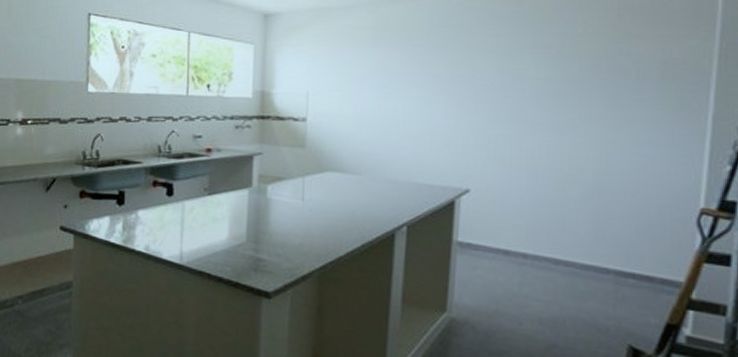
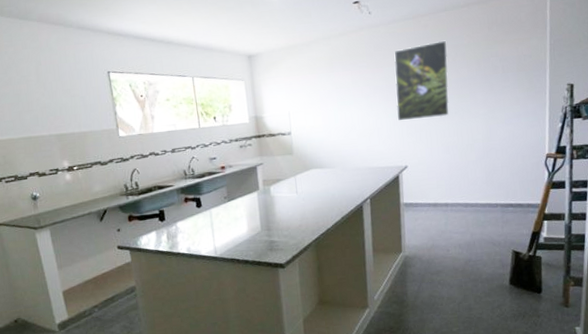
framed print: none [462,24,550,130] -> present [394,40,450,121]

